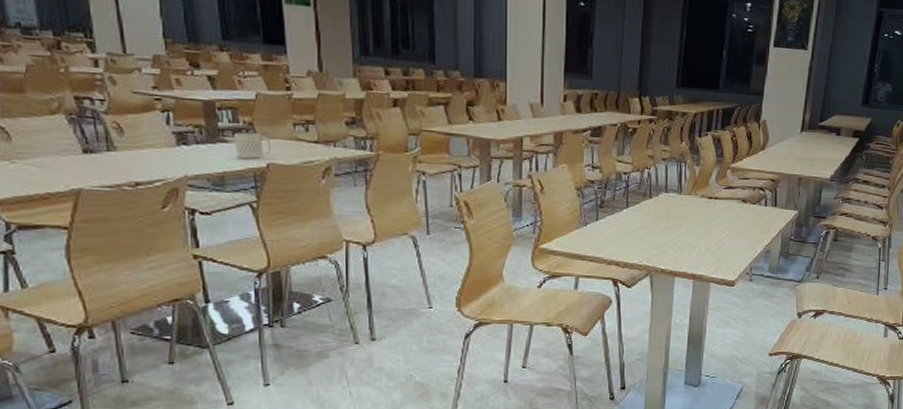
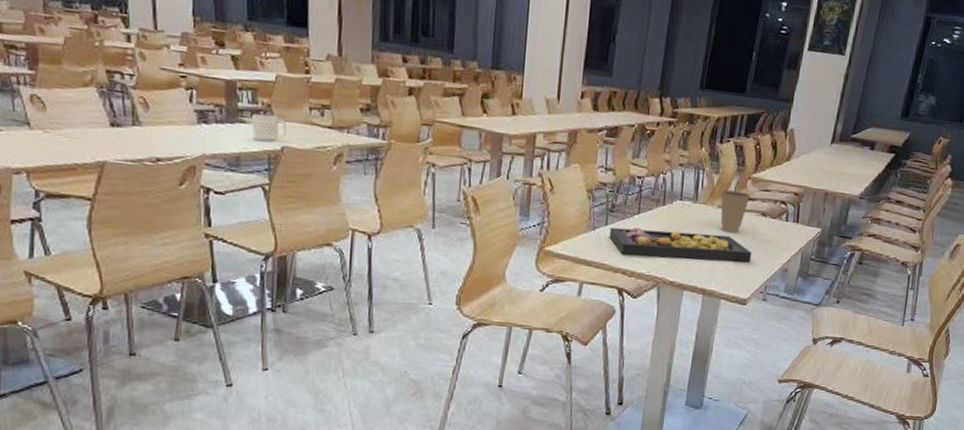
food tray: none [600,220,736,248] -> present [609,226,752,263]
cup: none [703,180,730,220] -> present [720,190,750,234]

